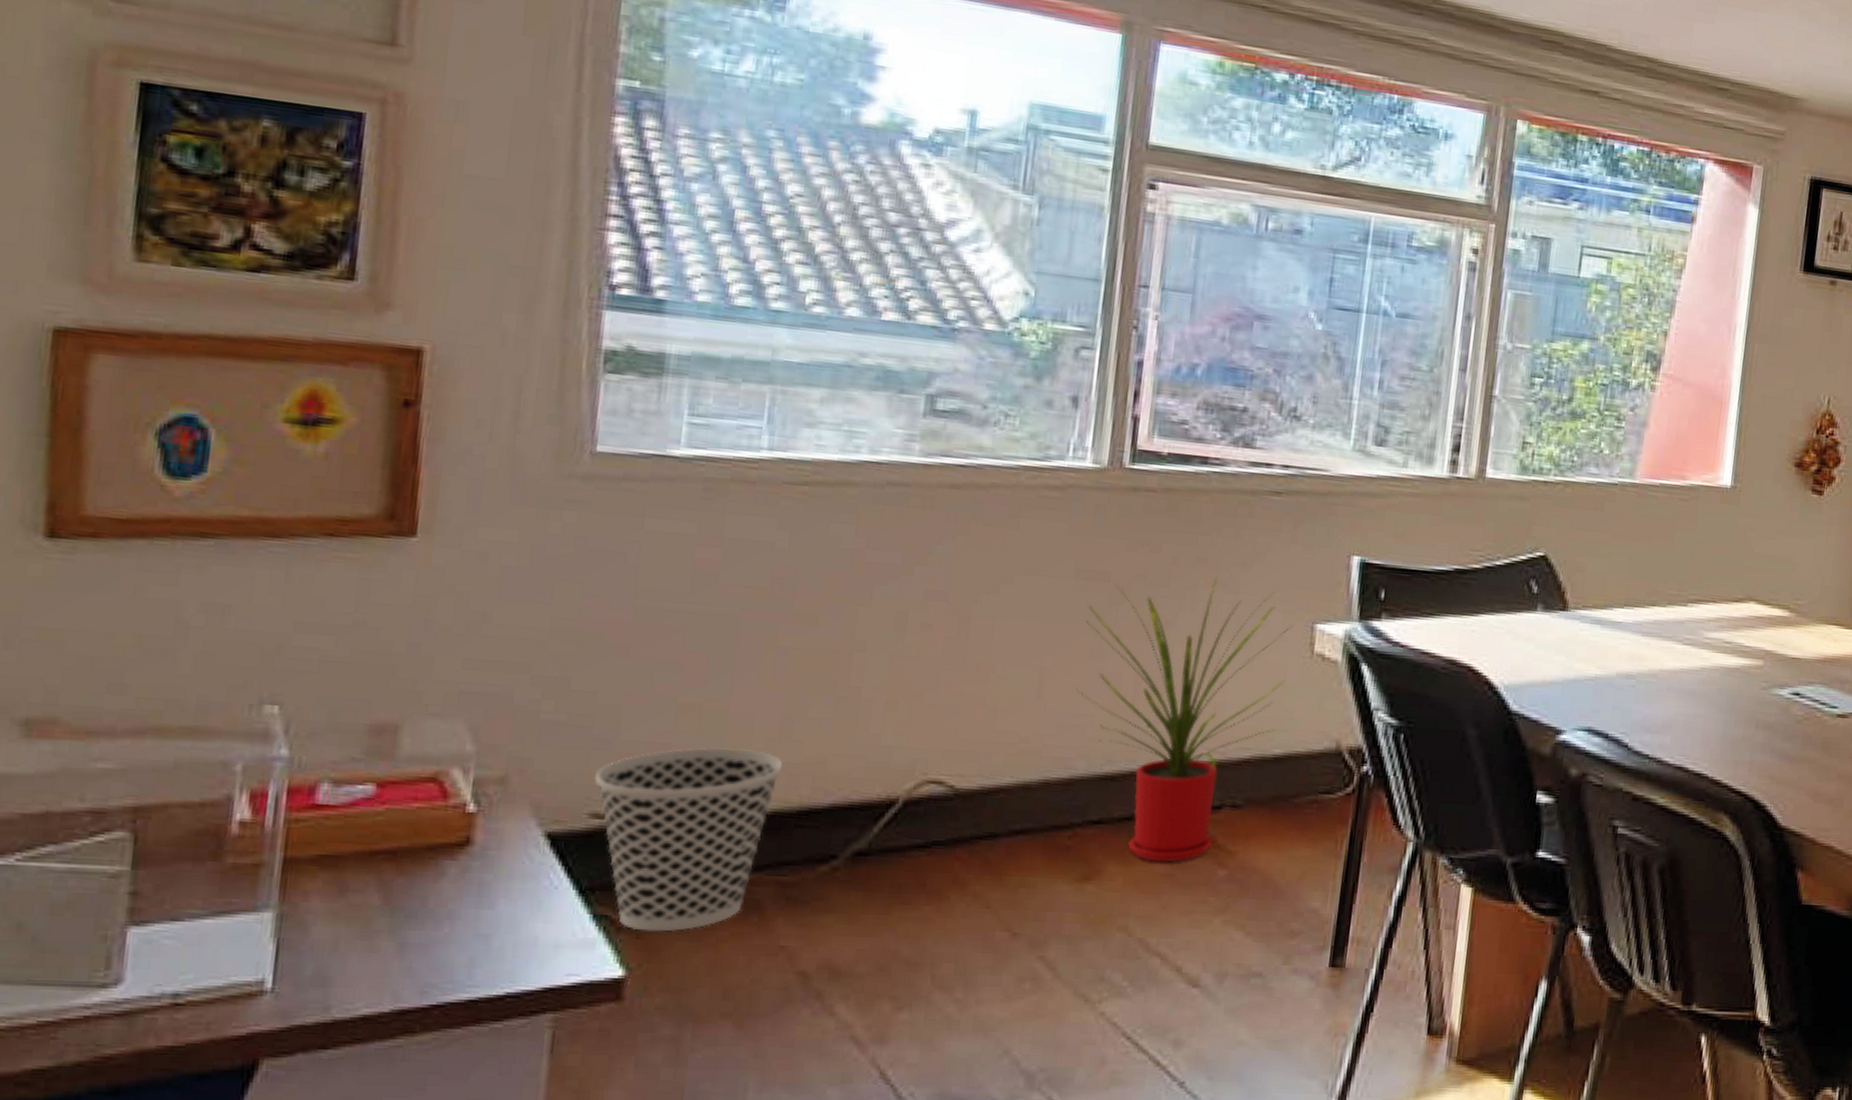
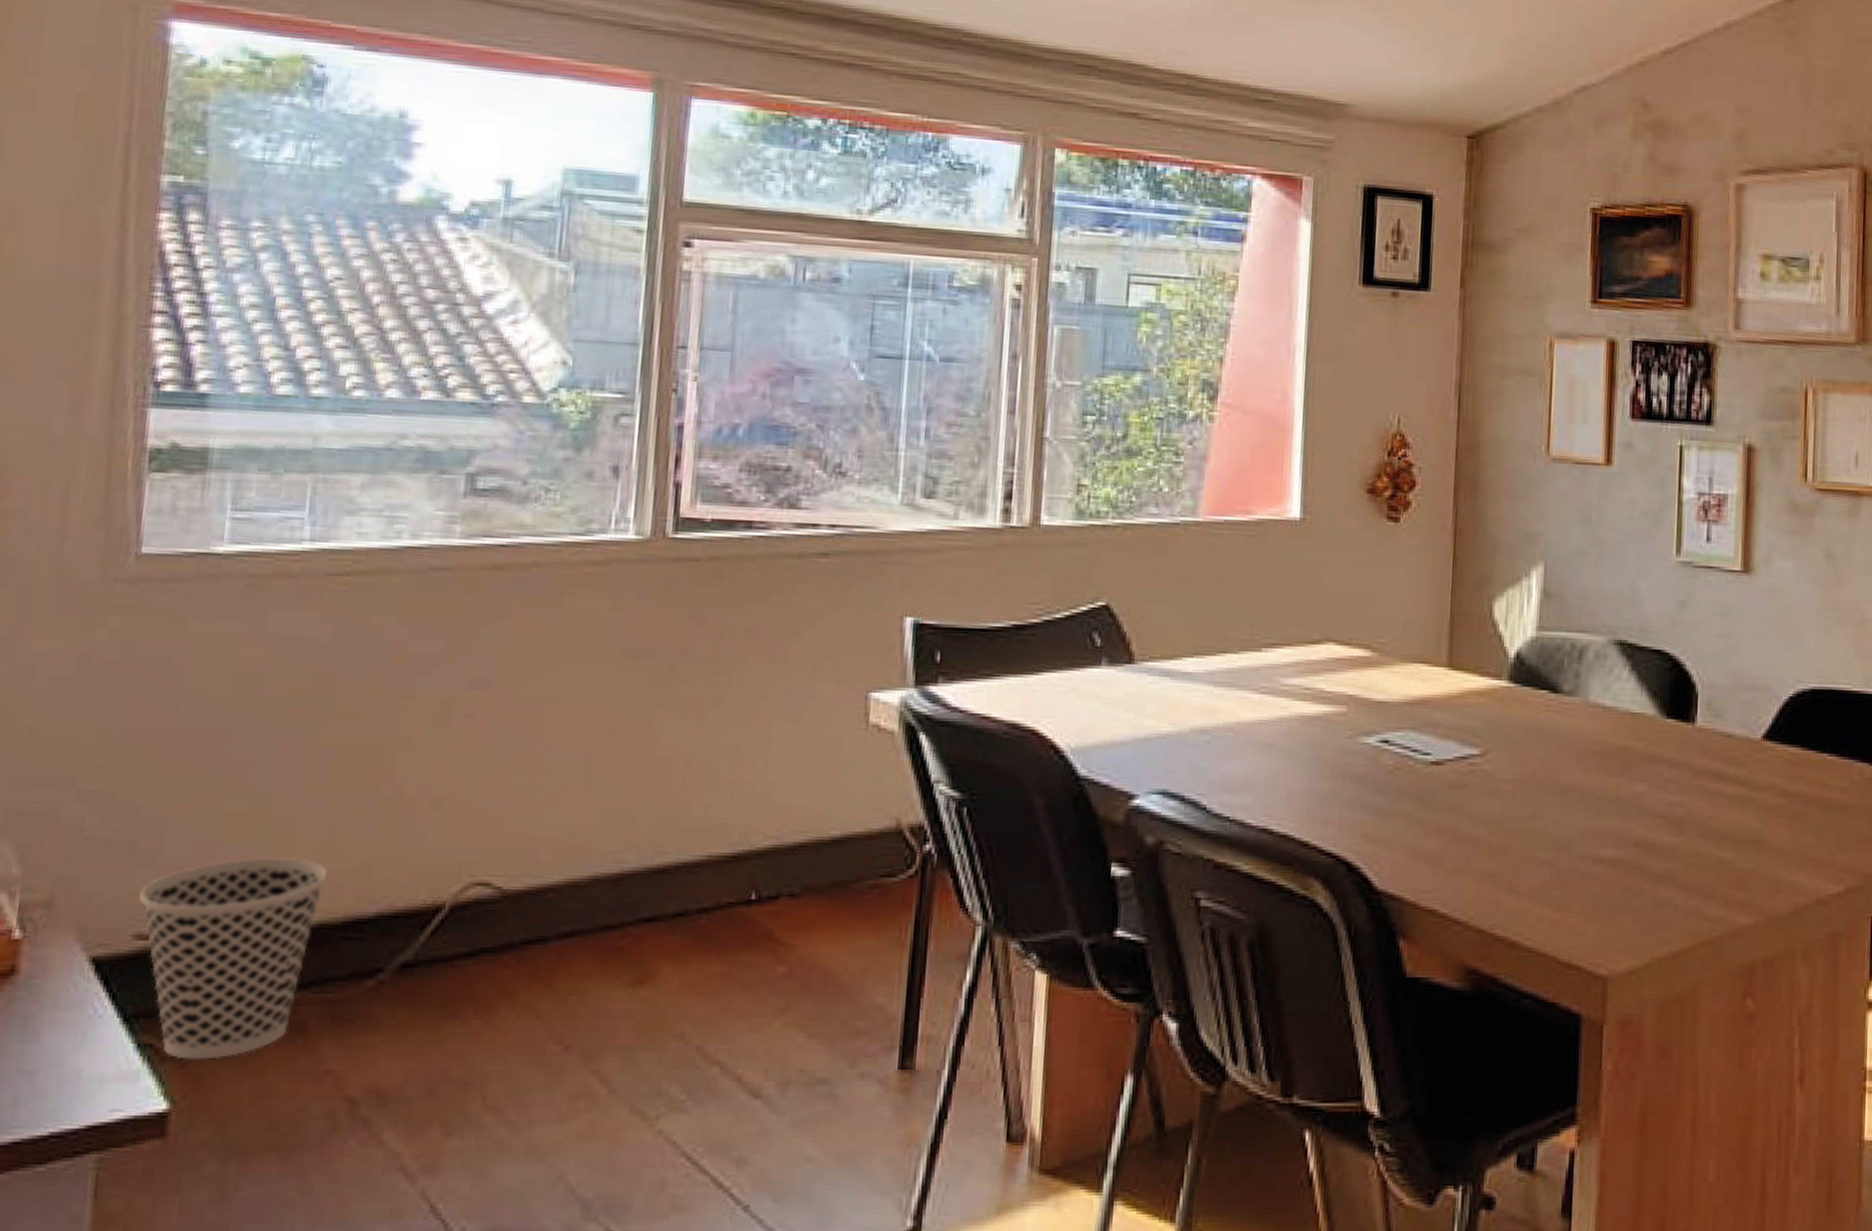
house plant: present [1076,576,1293,862] -> none [624,647,846,961]

